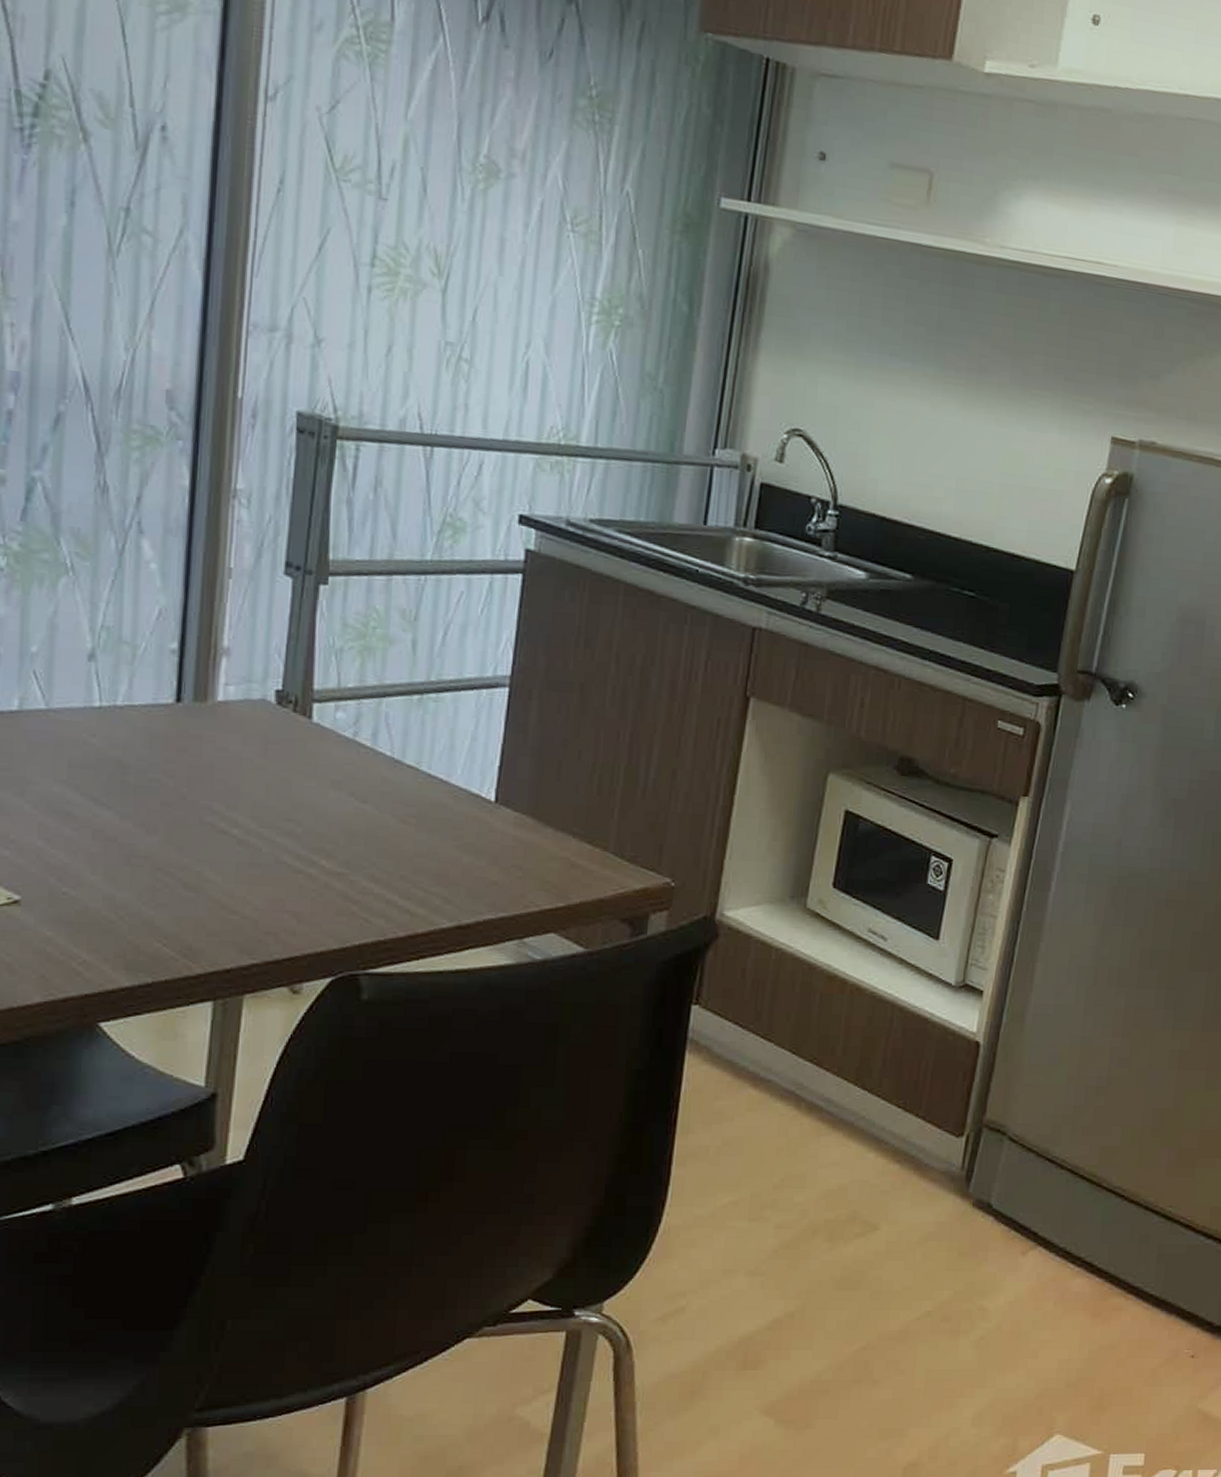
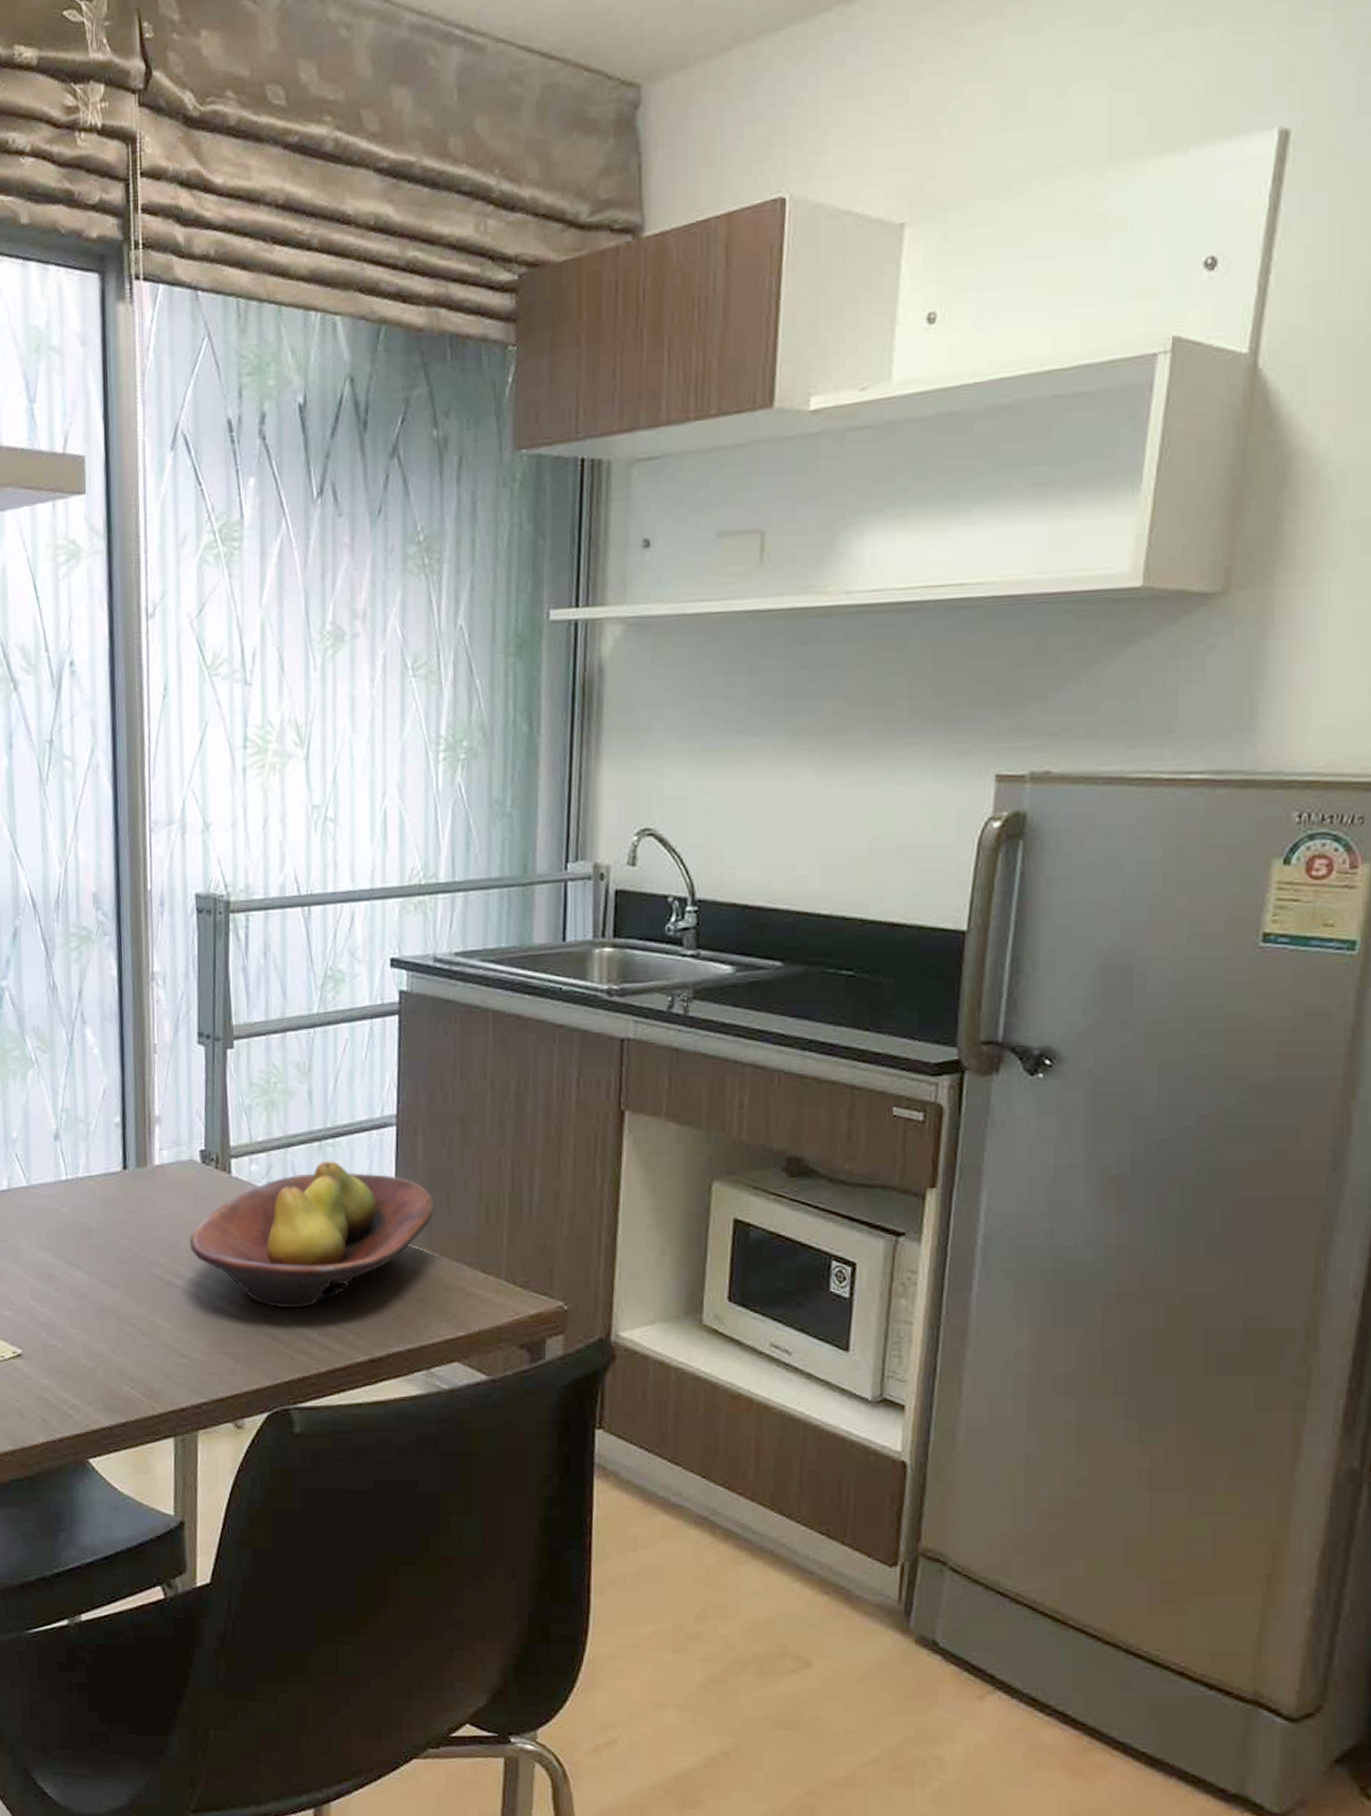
fruit bowl: none [252,716,543,868] -> present [189,1161,434,1308]

